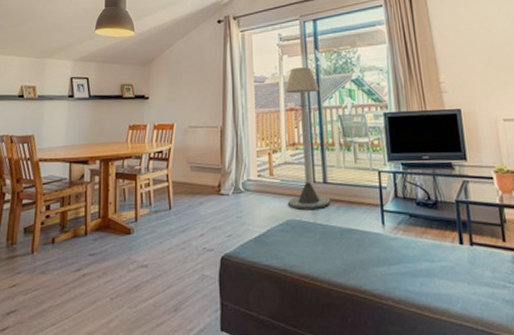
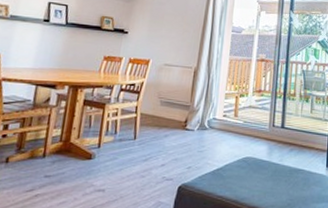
floor lamp: present [284,67,331,210] -> none [248,24,289,150]

